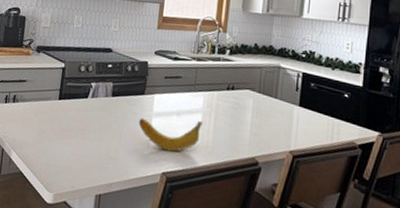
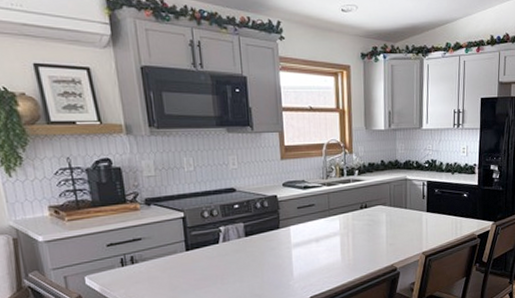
fruit: present [138,118,203,152] -> none [278,242,342,277]

